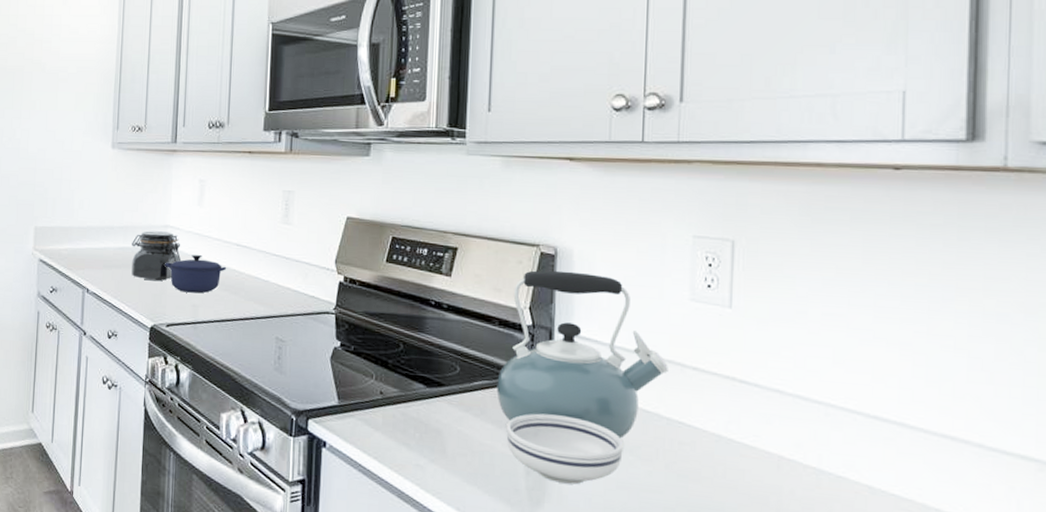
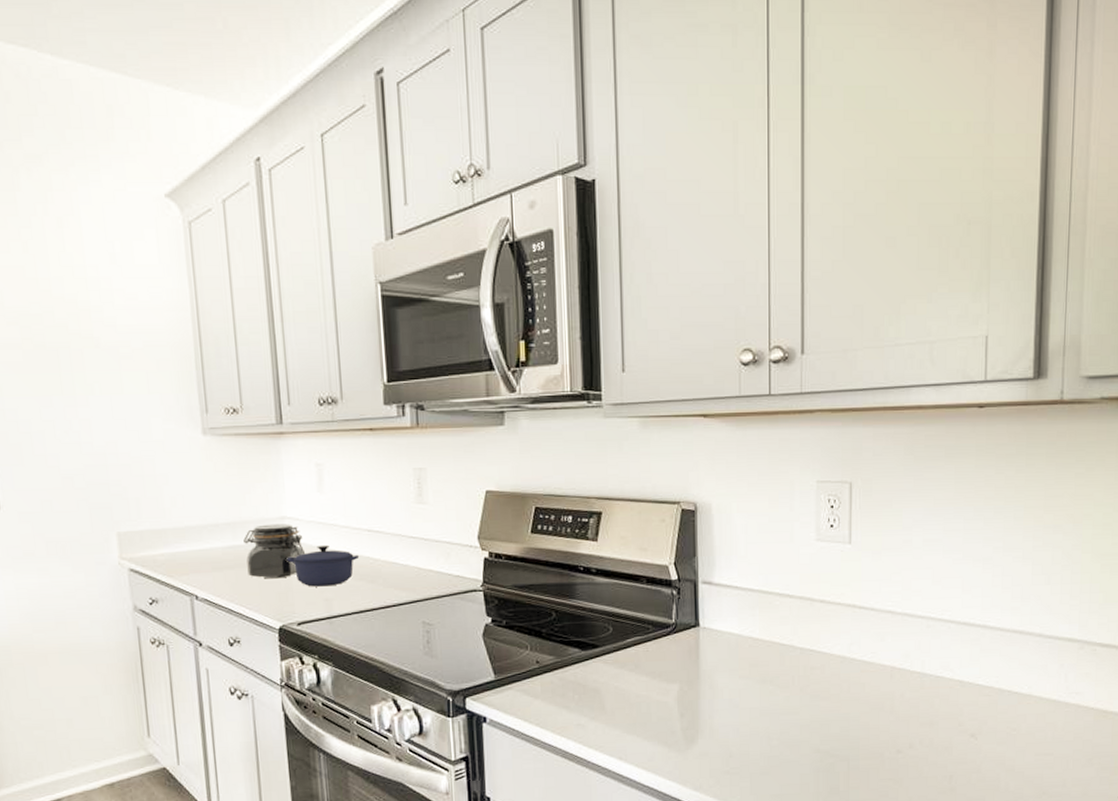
kettle: present [496,270,668,439] -> none [648,524,800,672]
bowl: present [506,413,623,485] -> none [660,659,764,719]

